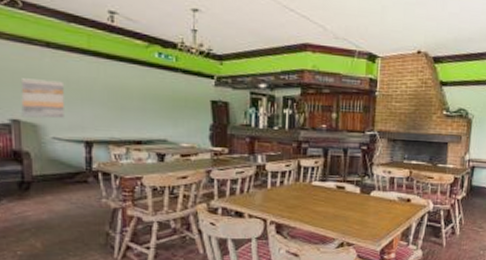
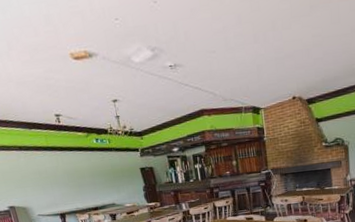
wall art: present [20,78,64,119] -> none [9,173,43,204]

